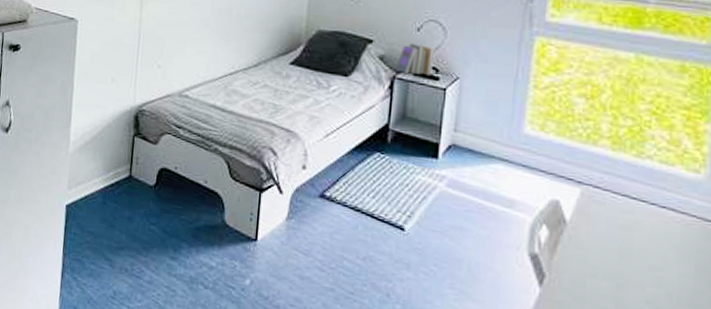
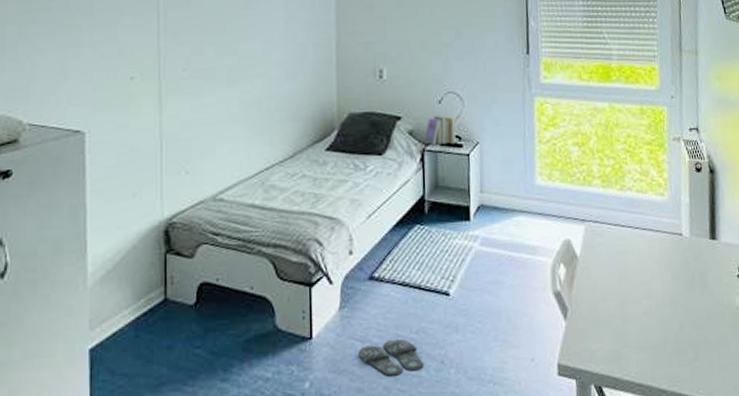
slippers: none [301,259,368,297] -> present [359,339,424,376]

